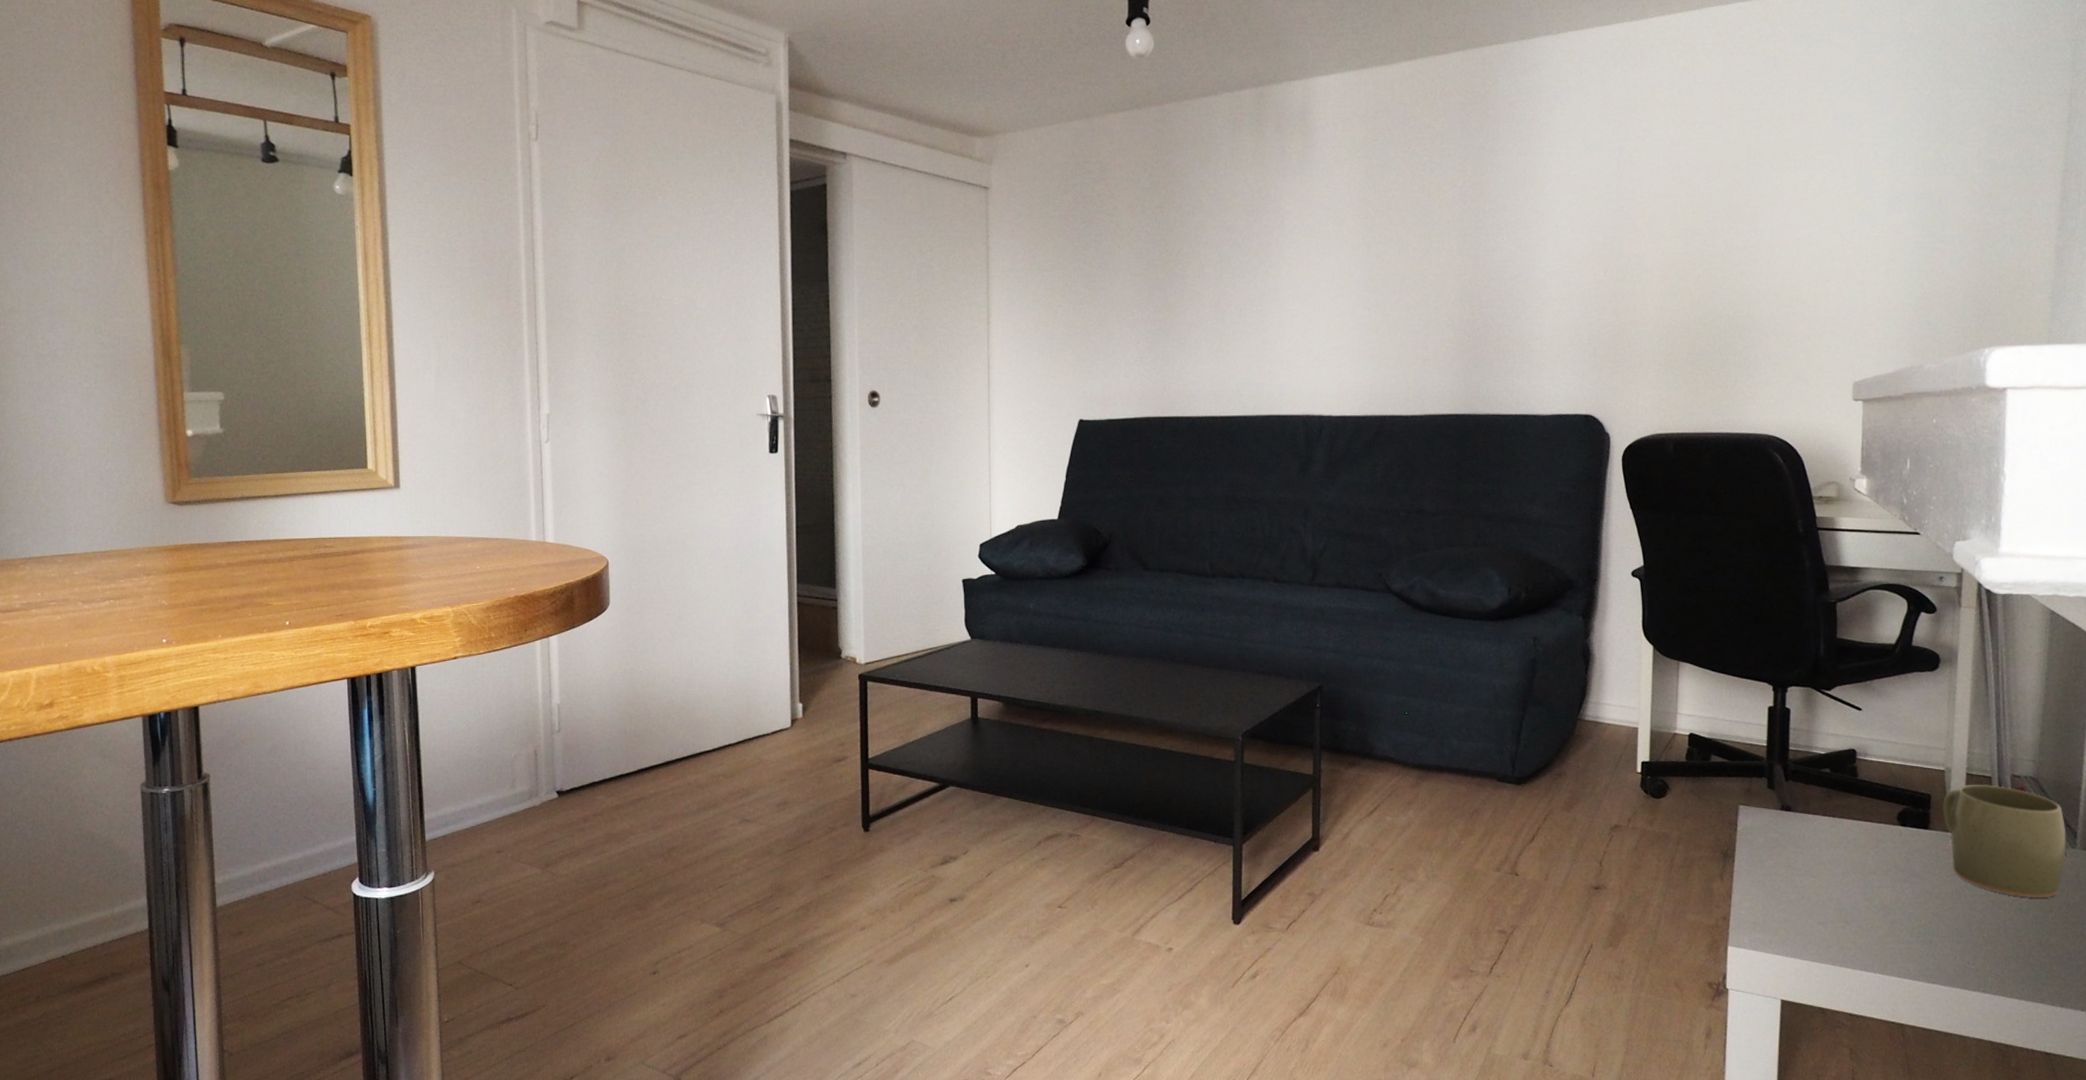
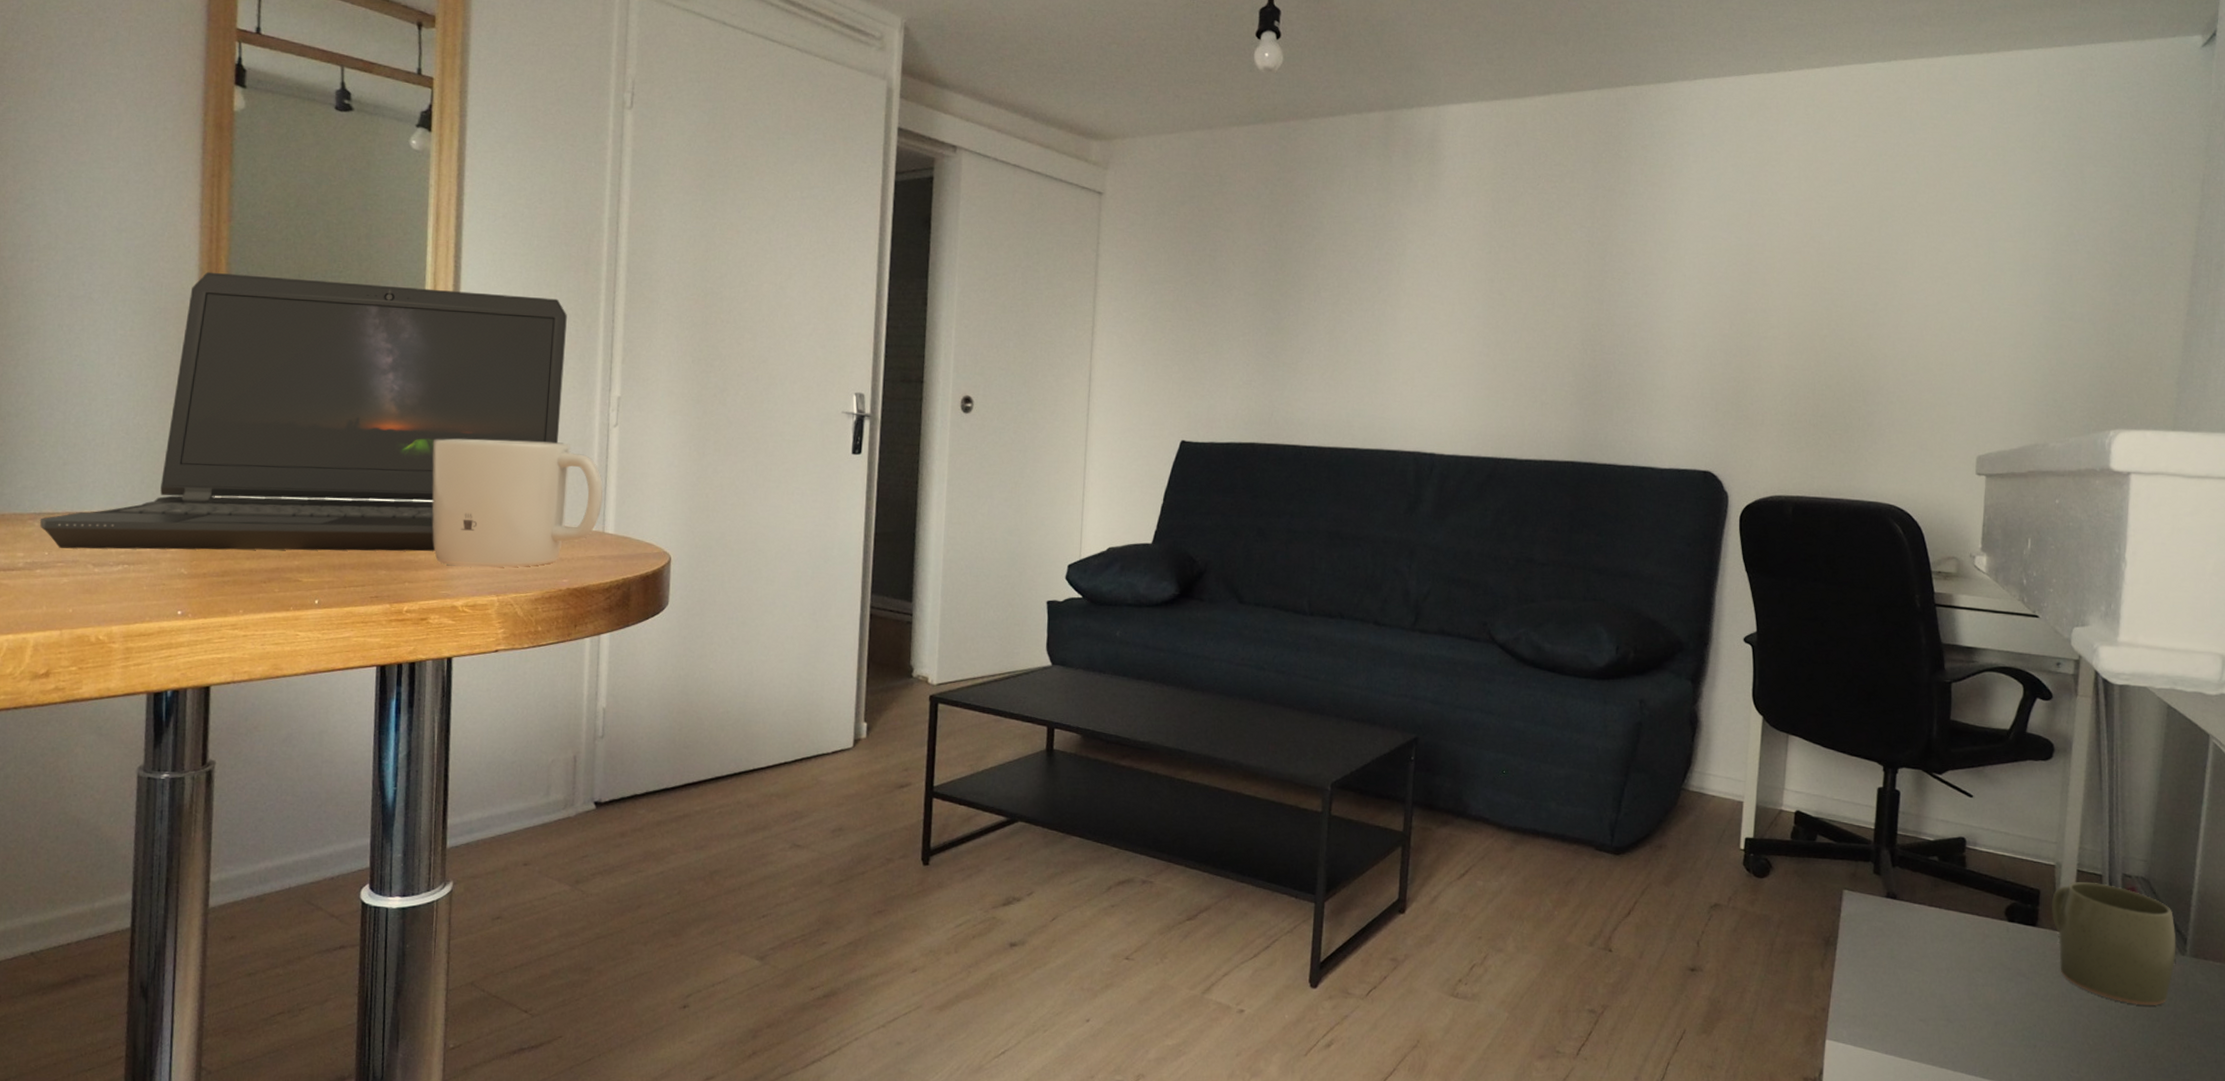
laptop computer: none [31,323,496,588] -> present [40,272,567,552]
mug: none [380,461,541,582] -> present [431,438,604,568]

